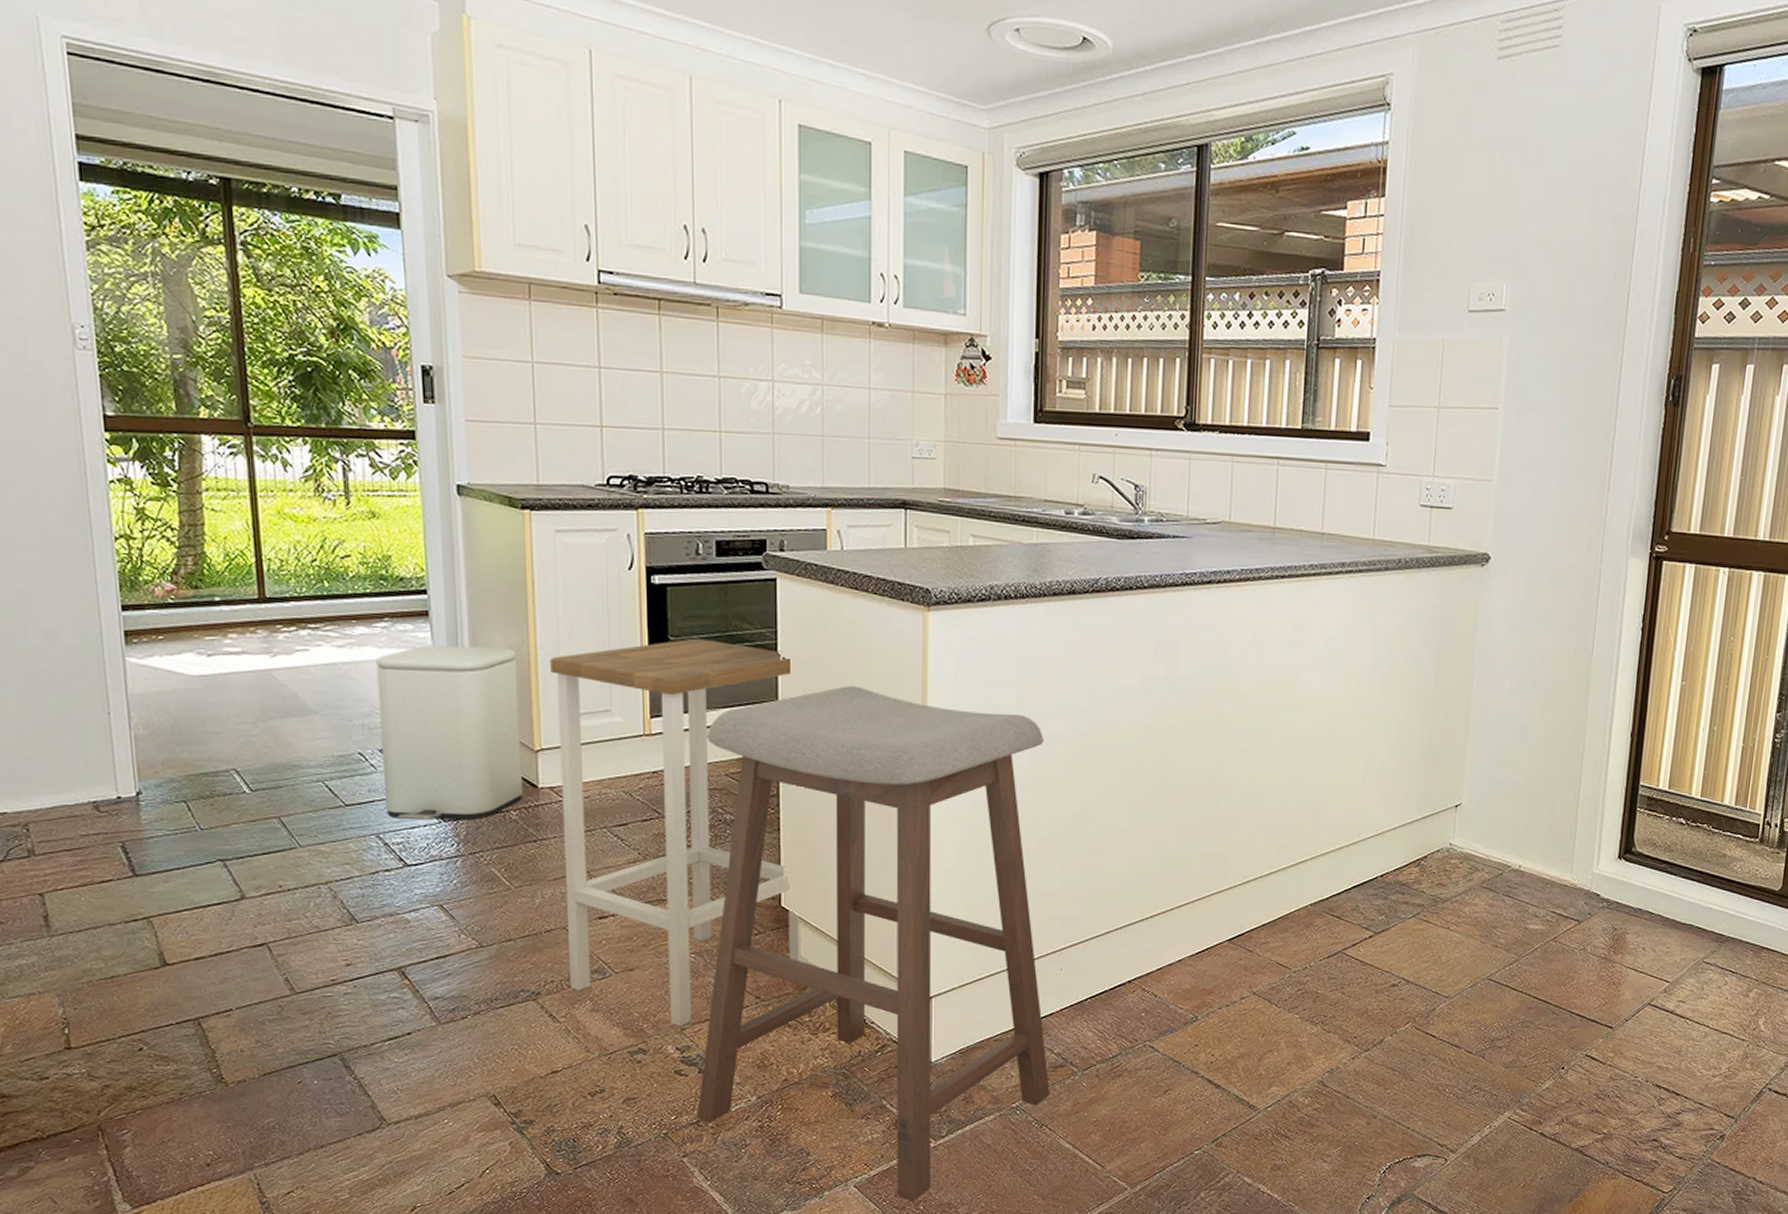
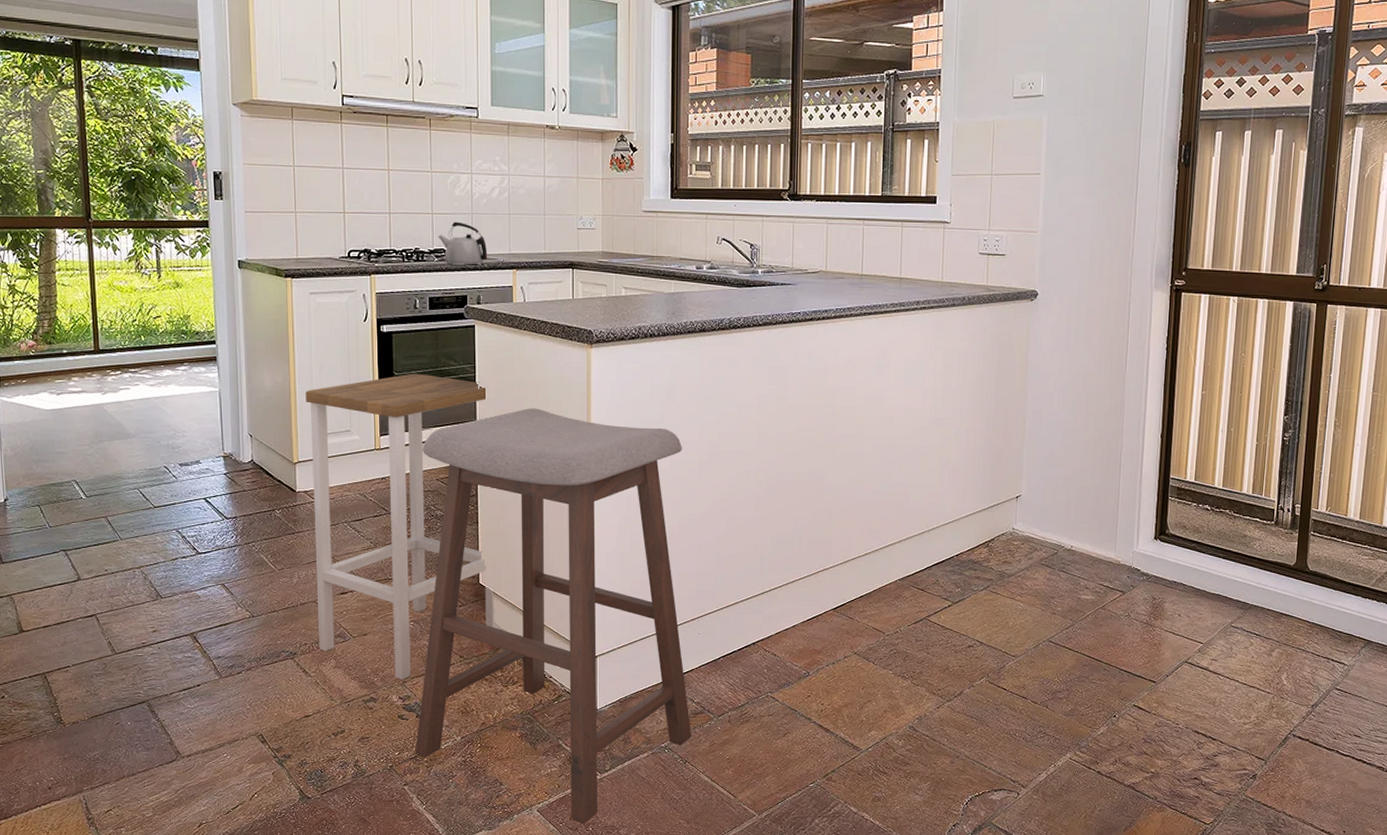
pedal bin: present [376,645,524,821] -> none [178,383,285,518]
kettle: none [727,442,794,502] -> present [438,221,488,266]

